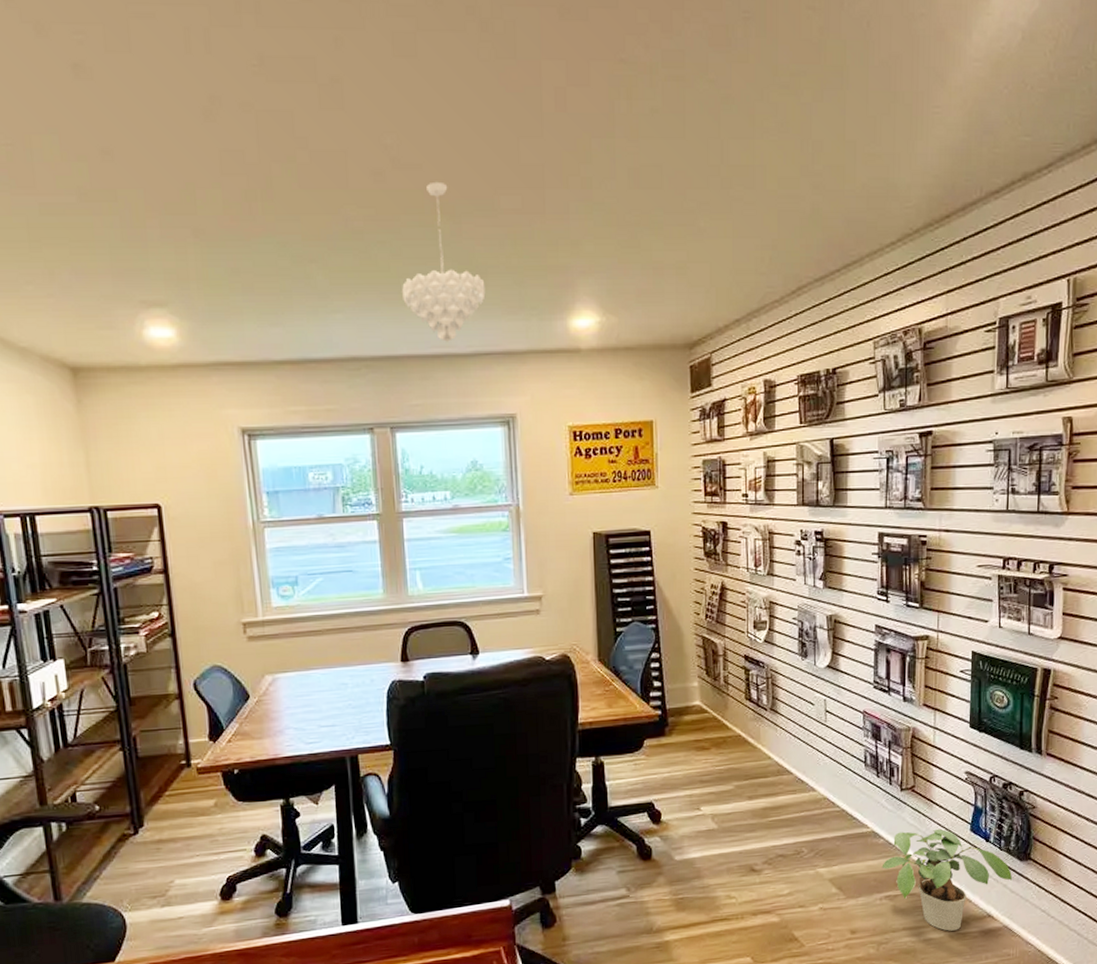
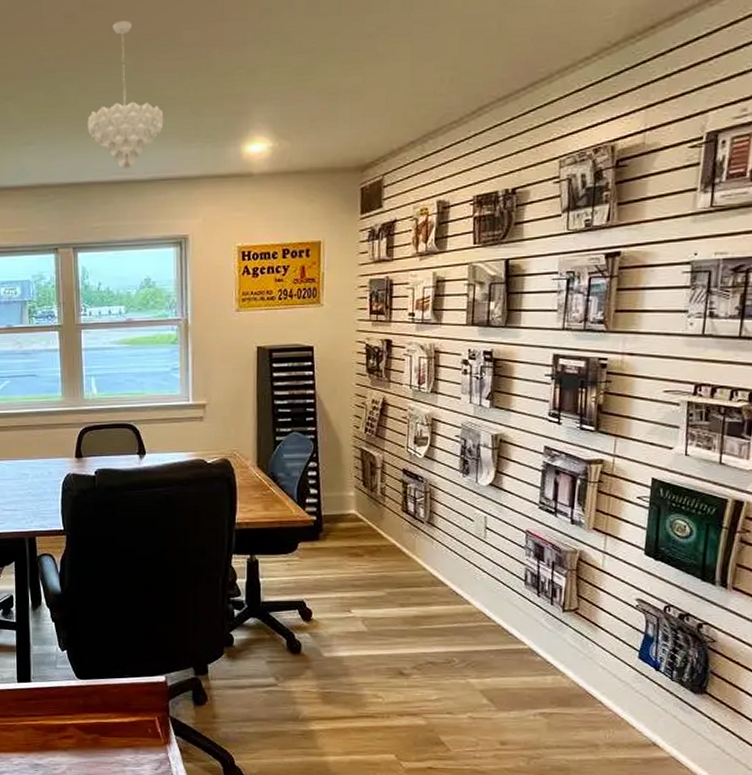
potted plant: present [881,829,1013,931] -> none [537,652,684,755]

